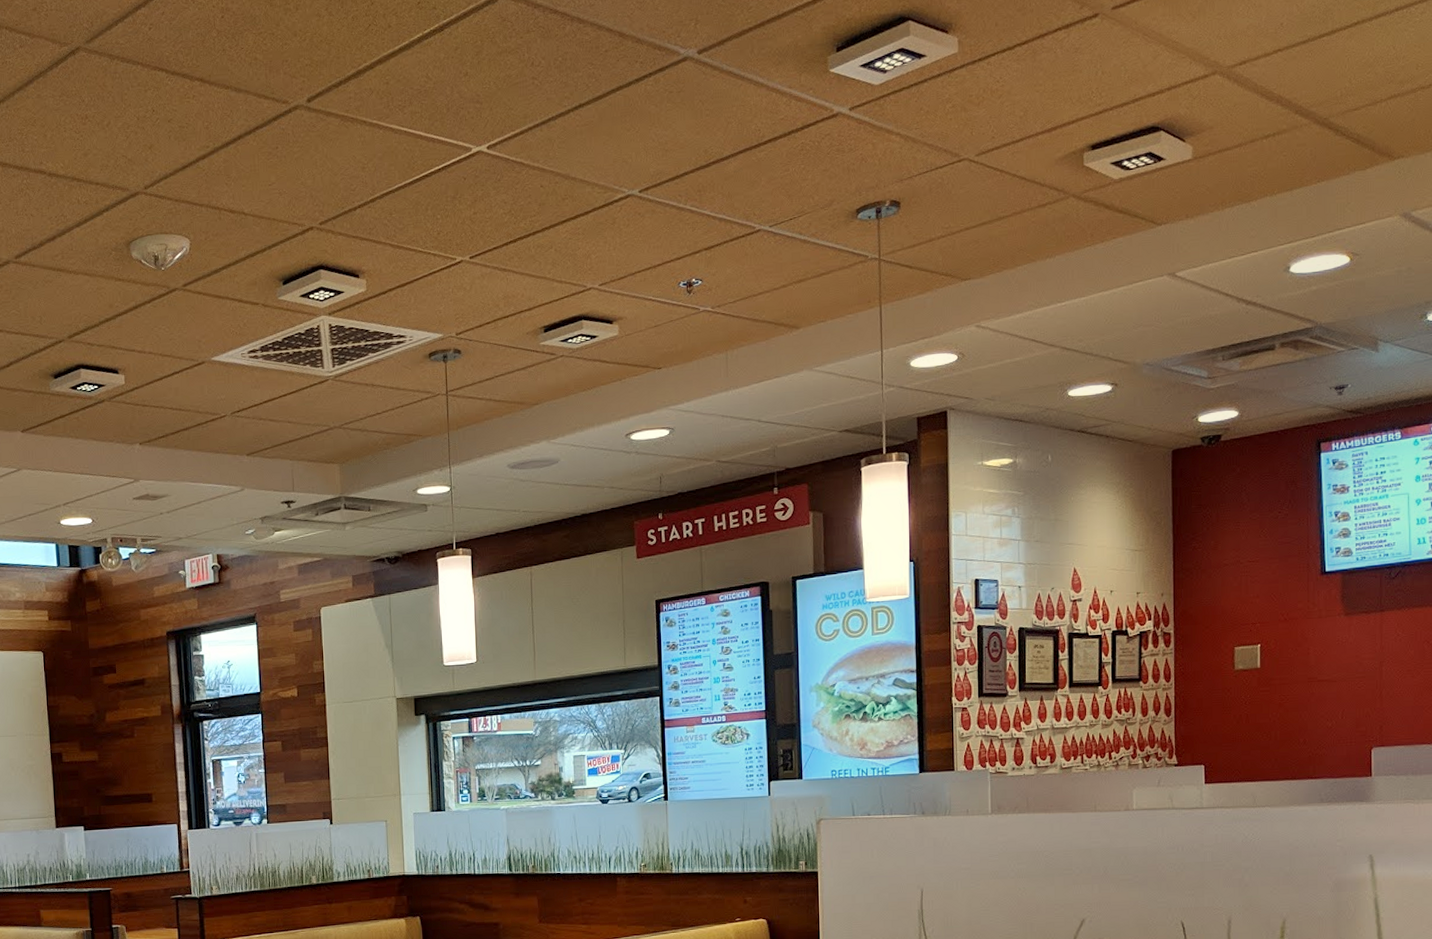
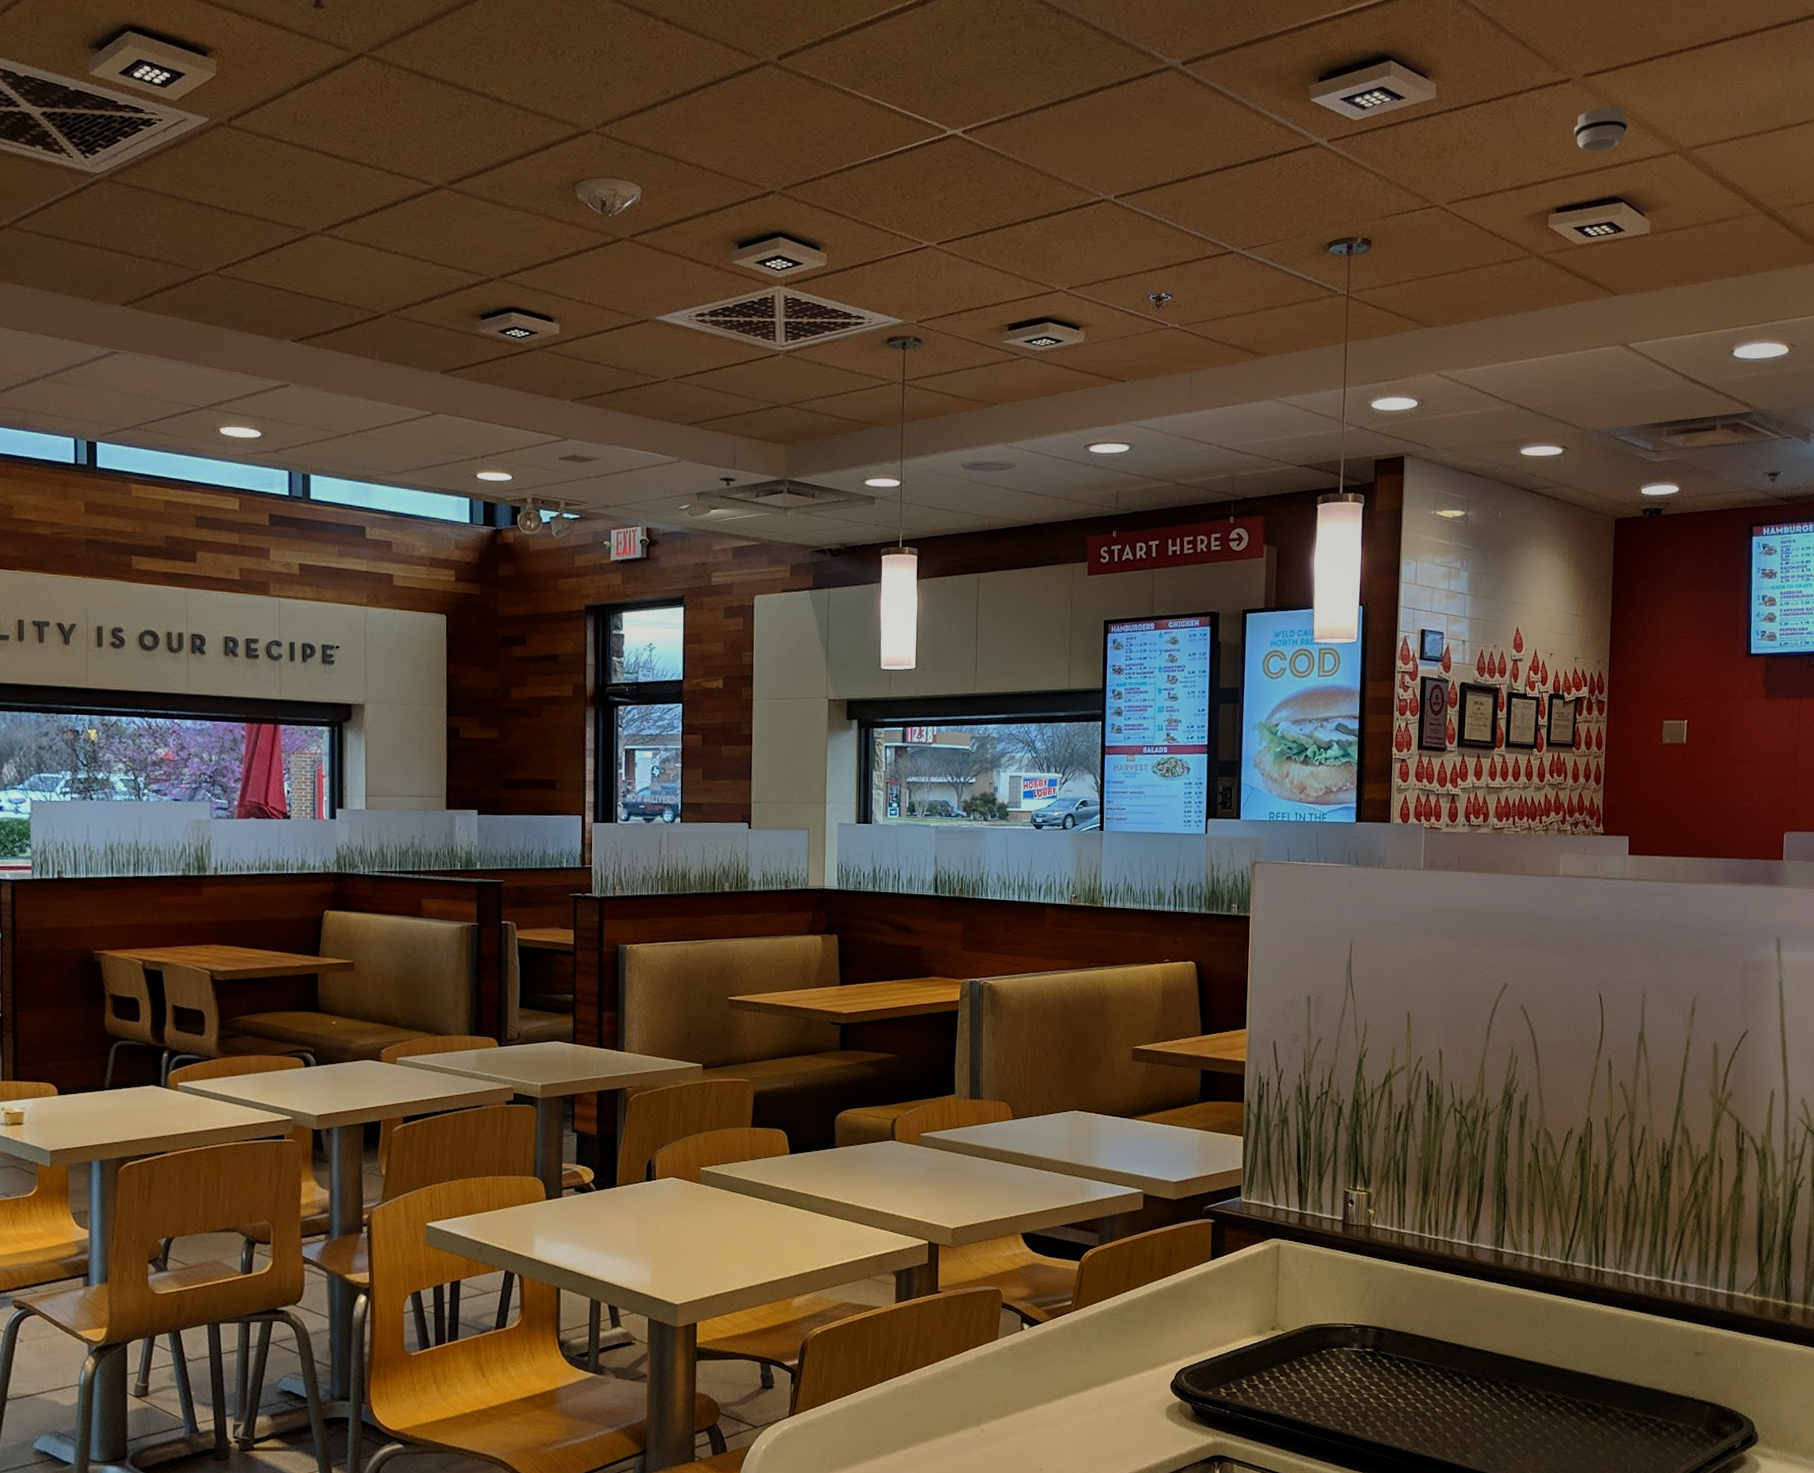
smoke detector: none [1105,35,1163,85] -> present [1574,107,1628,152]

